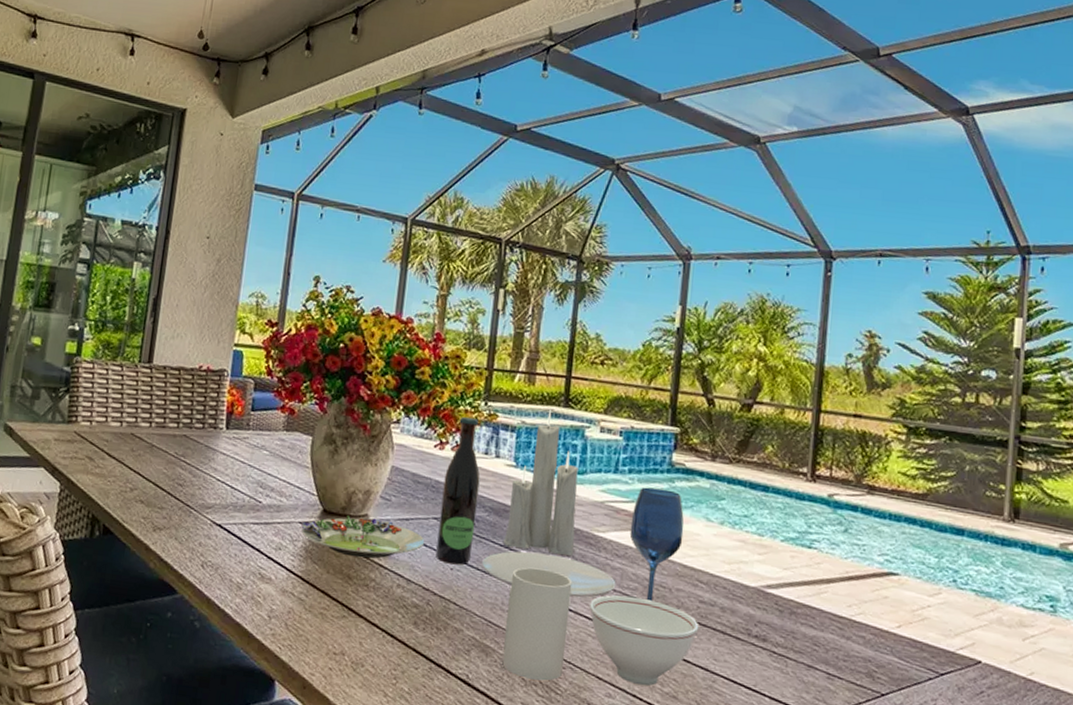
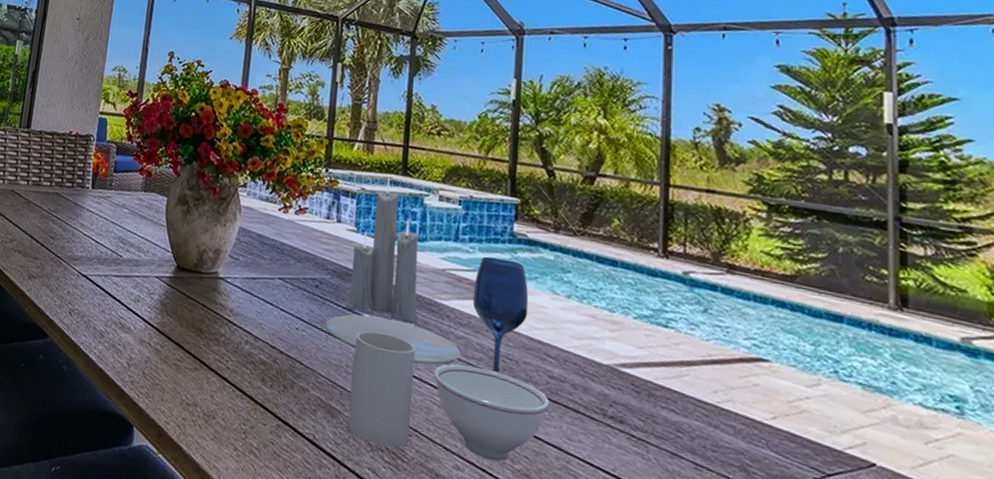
salad plate: present [301,516,425,559] -> none [157,272,271,315]
bottle: present [434,417,480,565] -> none [280,183,323,325]

